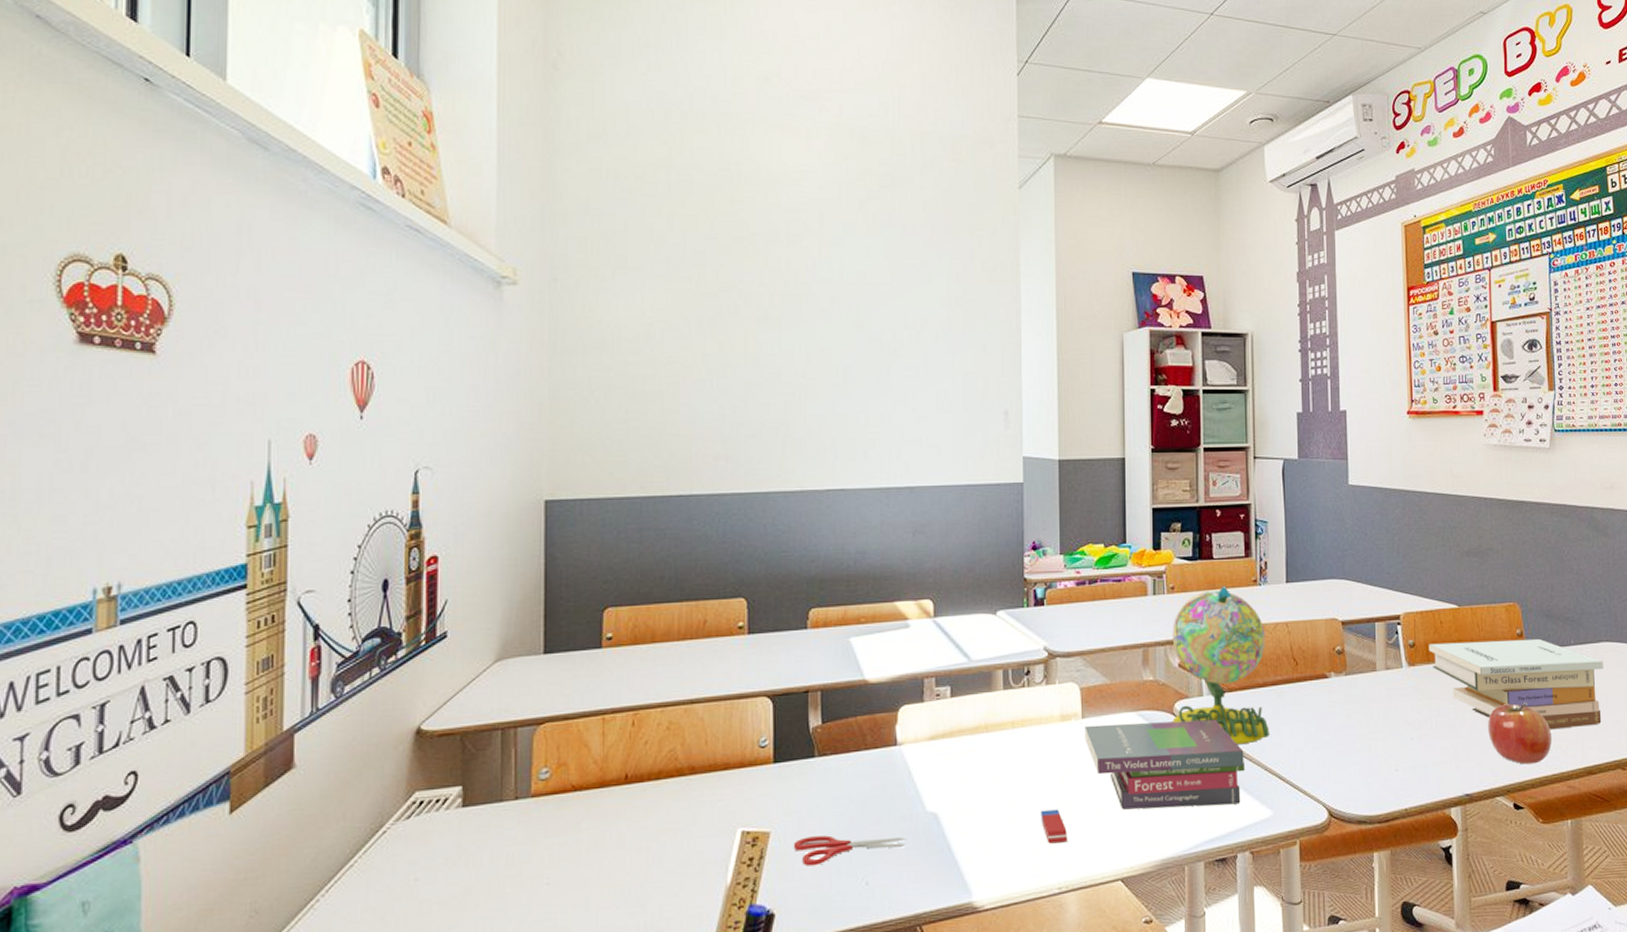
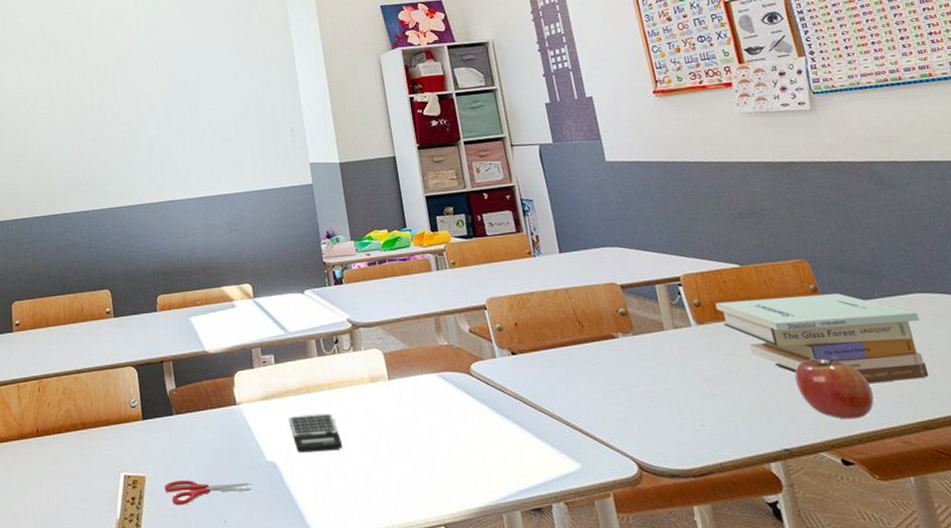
calculator: none [959,756,1018,801] -> present [288,413,342,453]
eraser: present [1041,809,1067,844] -> none [363,460,390,491]
books: present [1084,719,1244,810] -> none [392,378,548,461]
globe: present [1172,585,1269,744] -> none [458,258,566,401]

